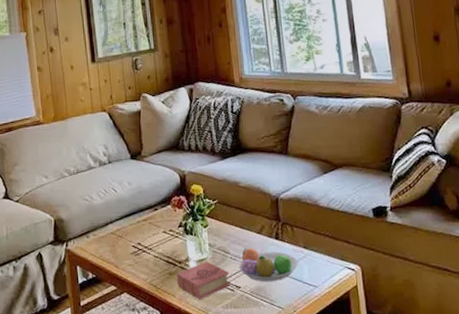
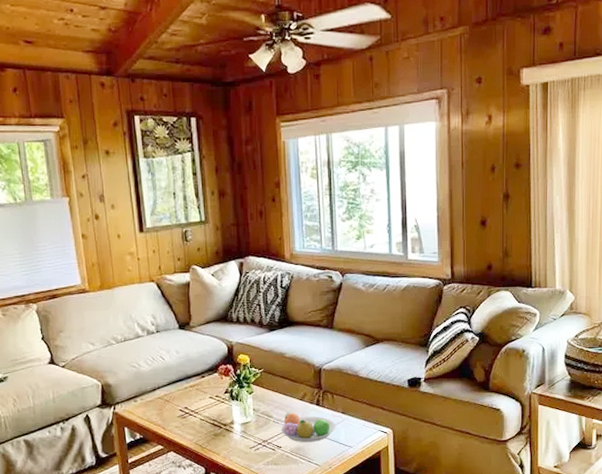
book: present [176,261,230,300] -> none [221,424,272,458]

